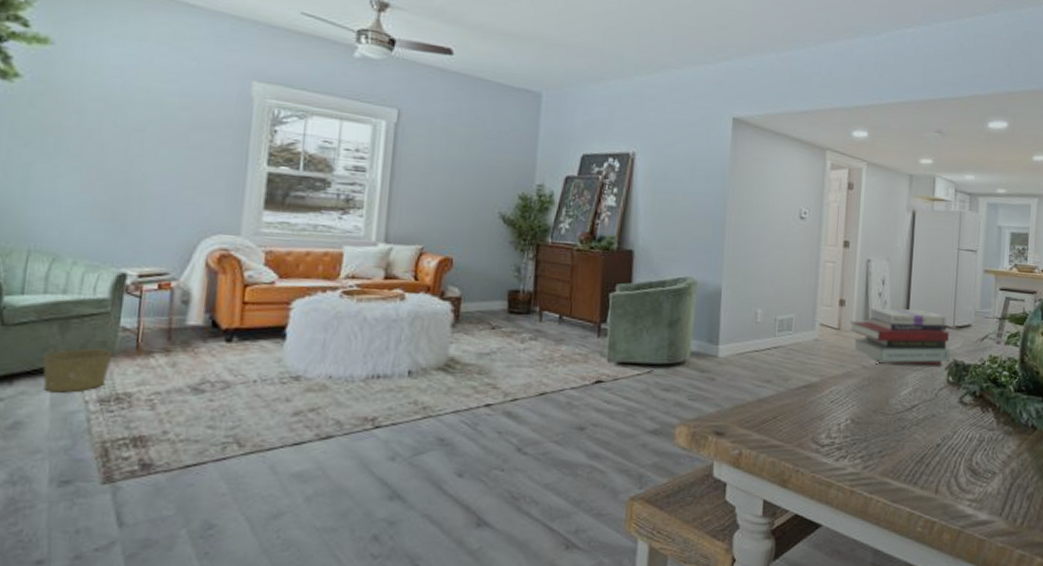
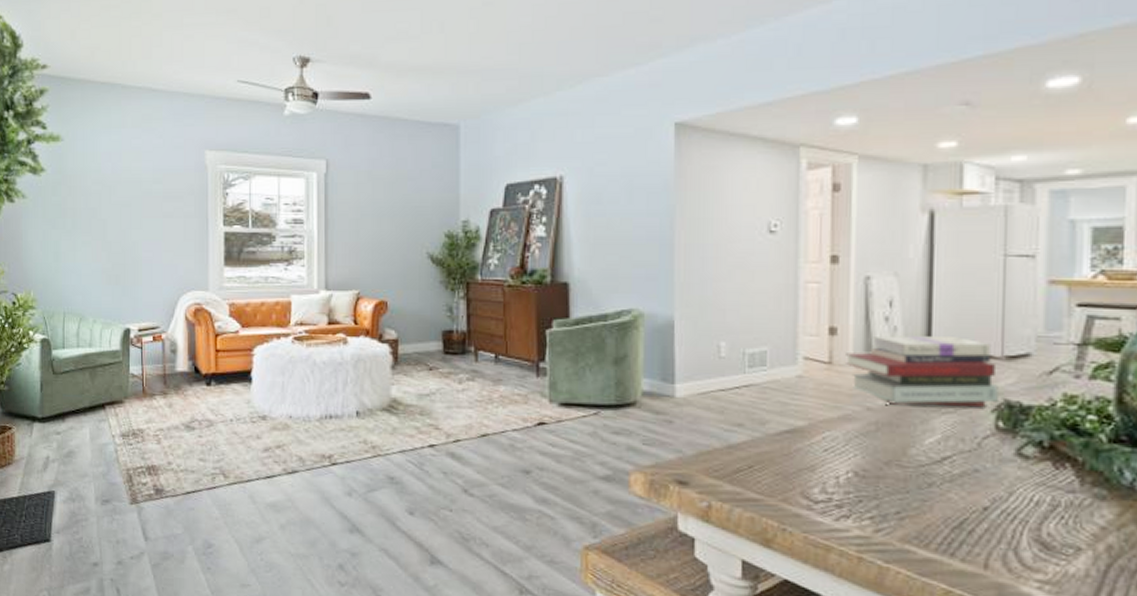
basket: present [42,347,113,393] -> none [81,391,127,429]

